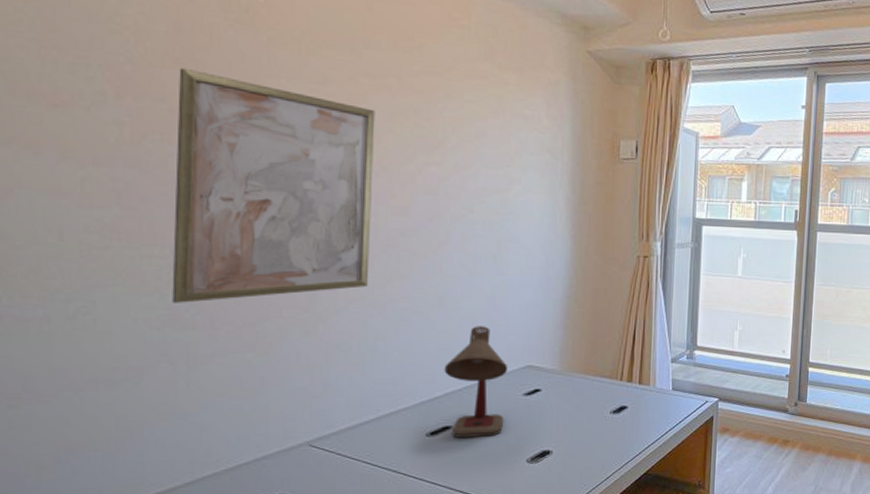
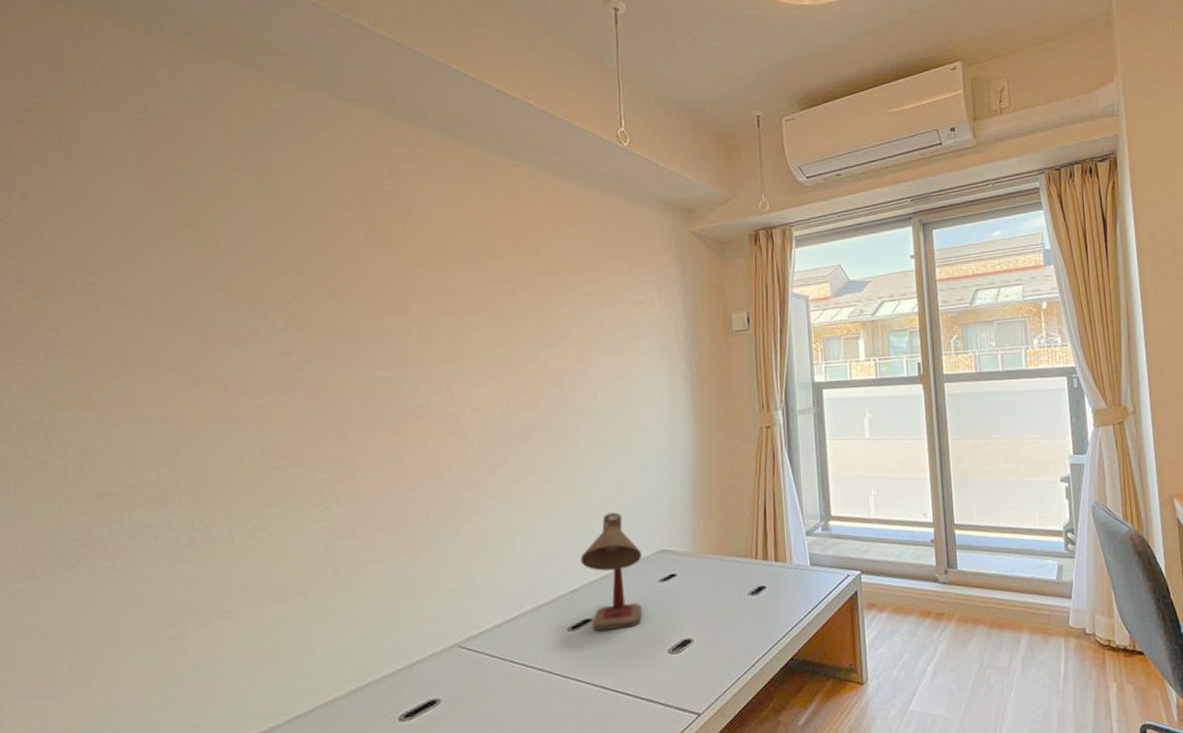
wall art: present [172,67,375,303] -> none [333,296,505,514]

